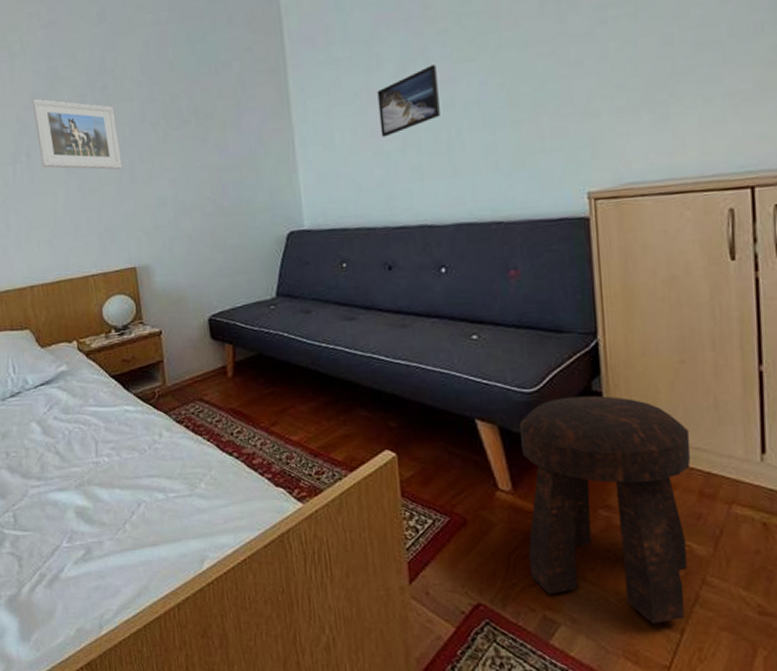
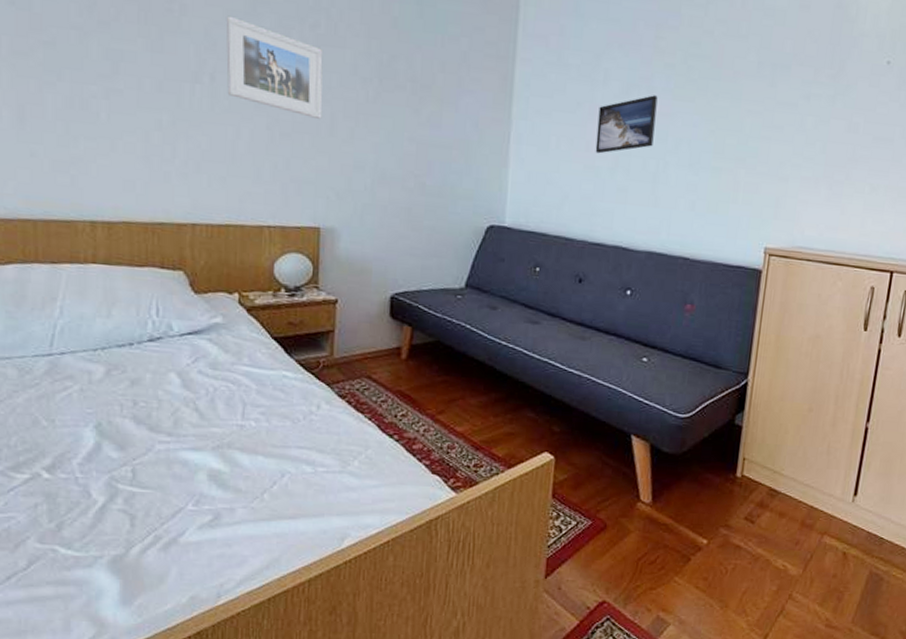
stool: present [519,395,691,624] -> none [653,426,804,629]

